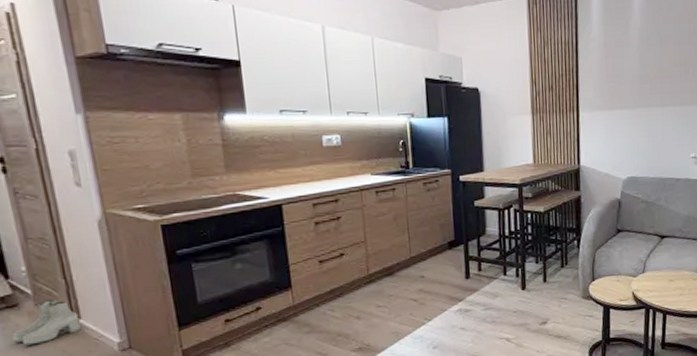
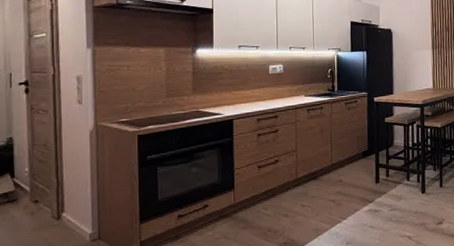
boots: present [12,299,81,346] -> none [8,196,63,235]

